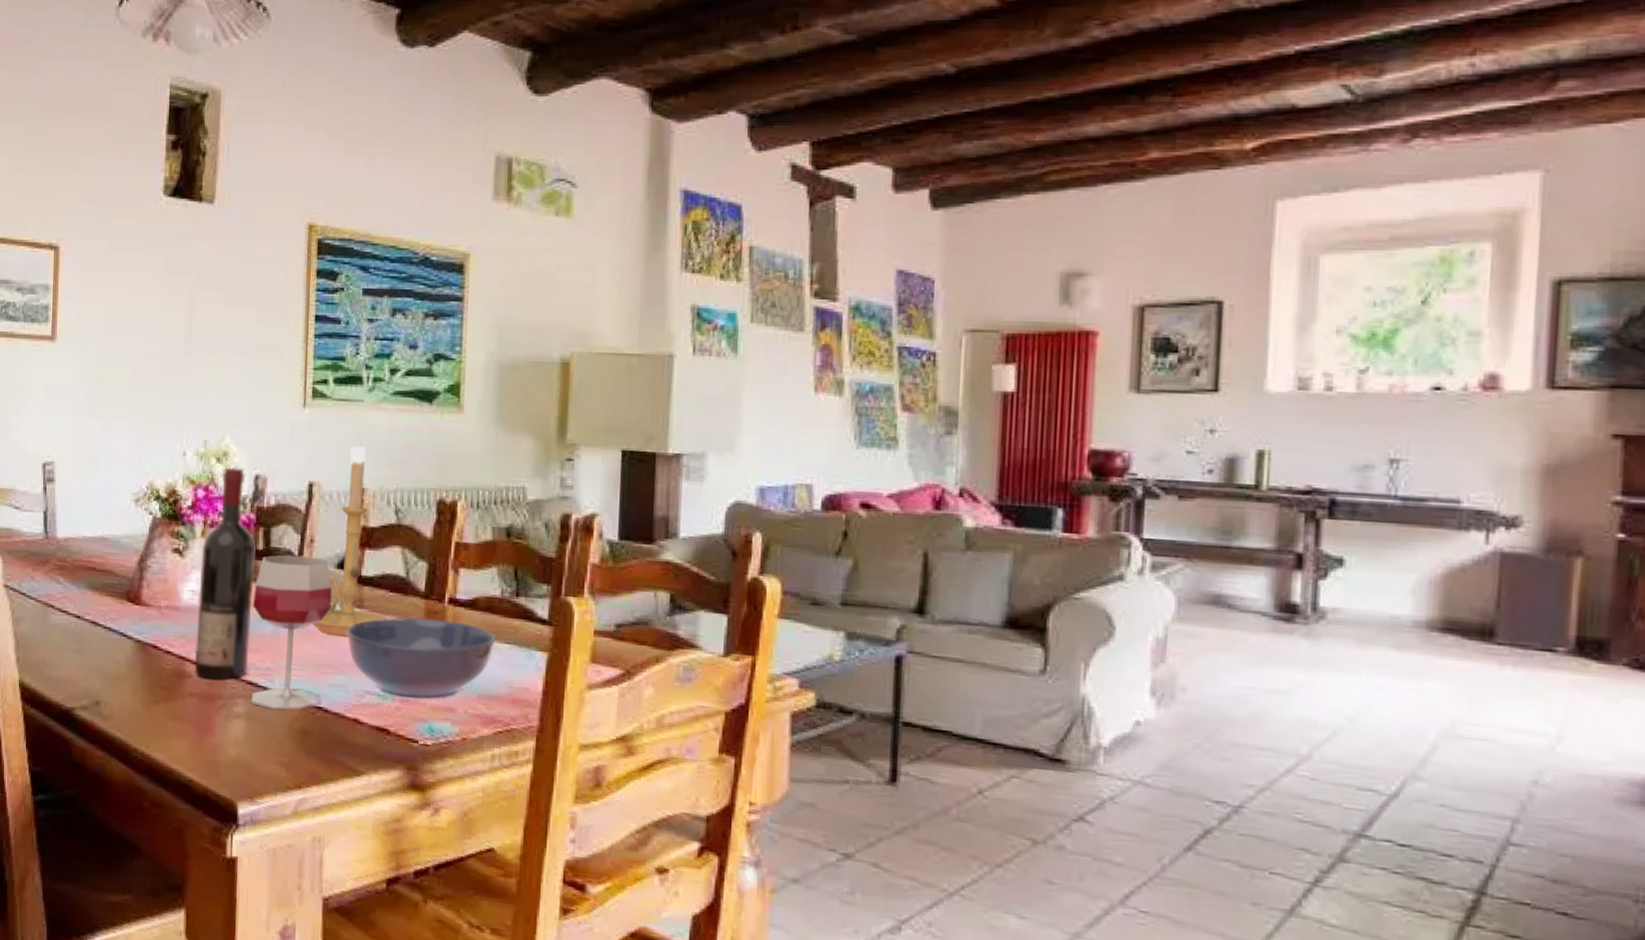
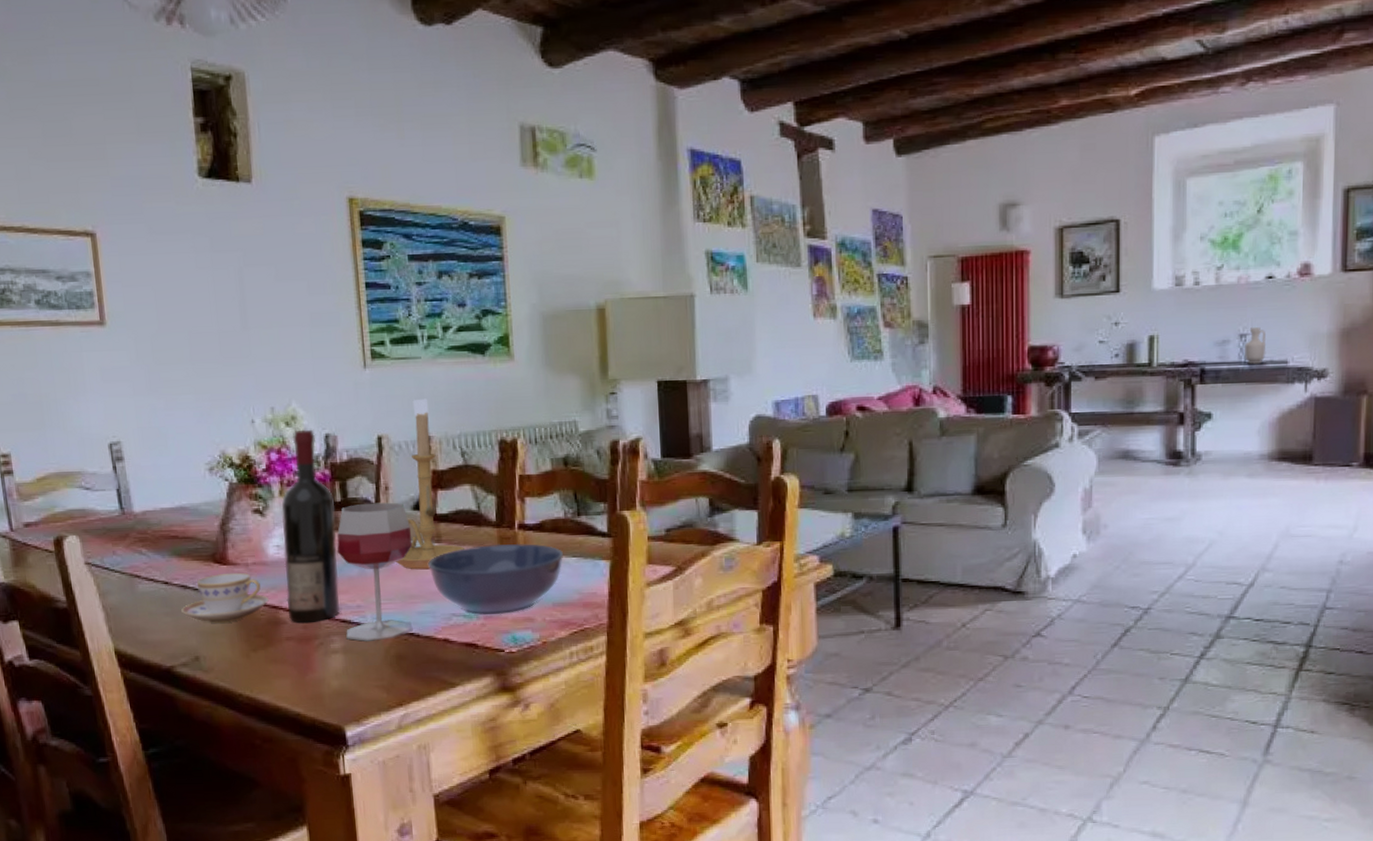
teacup: none [89,614,177,668] -> present [181,572,269,623]
ceramic jug: none [1396,450,1429,500] -> present [1245,326,1266,364]

